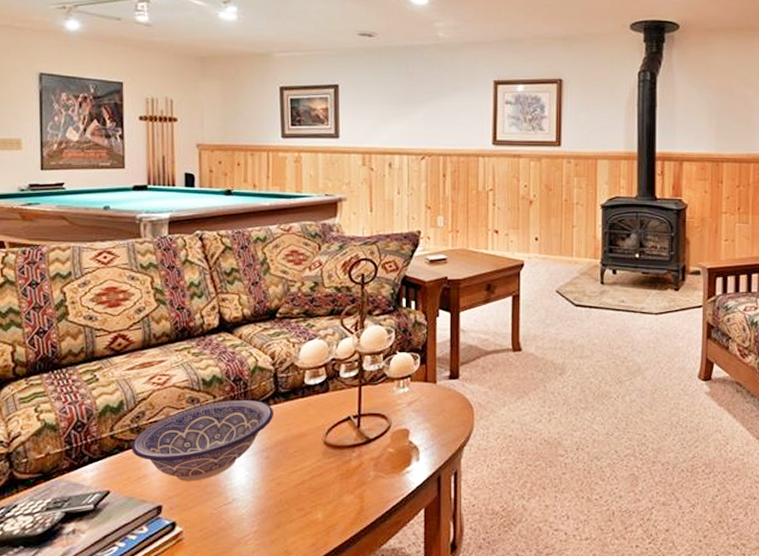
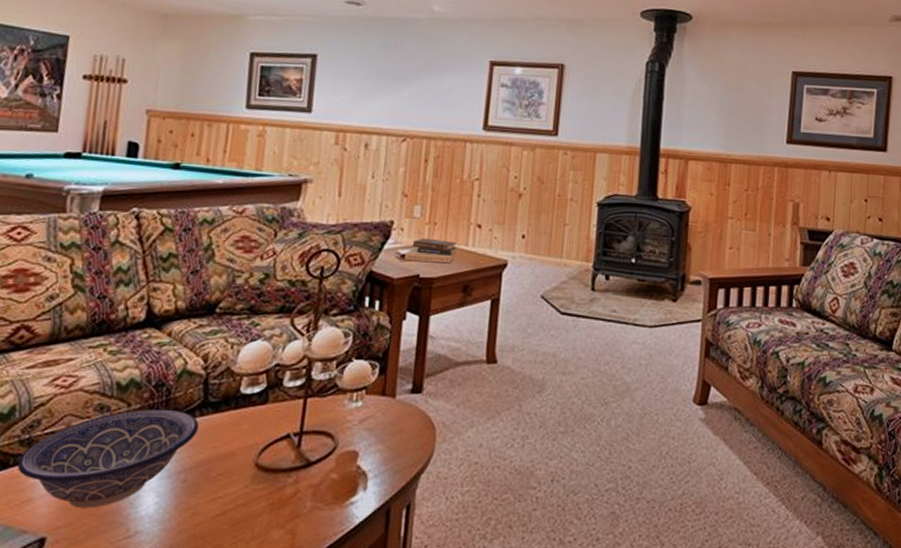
books: none [433,244,479,266] -> present [405,237,458,264]

